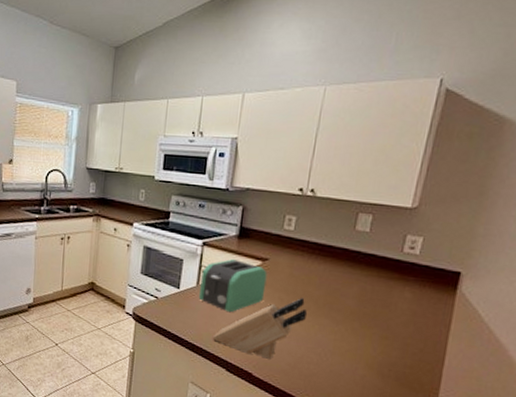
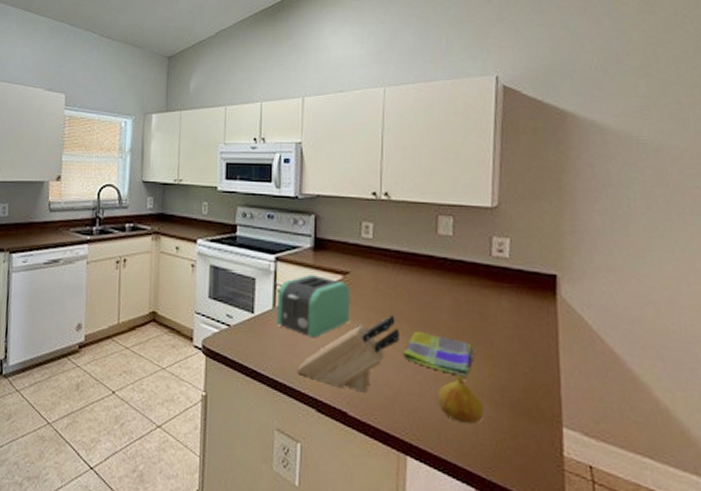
dish towel: none [307,313,372,354] -> present [403,332,474,378]
fruit: none [331,350,372,390] -> present [437,374,483,424]

